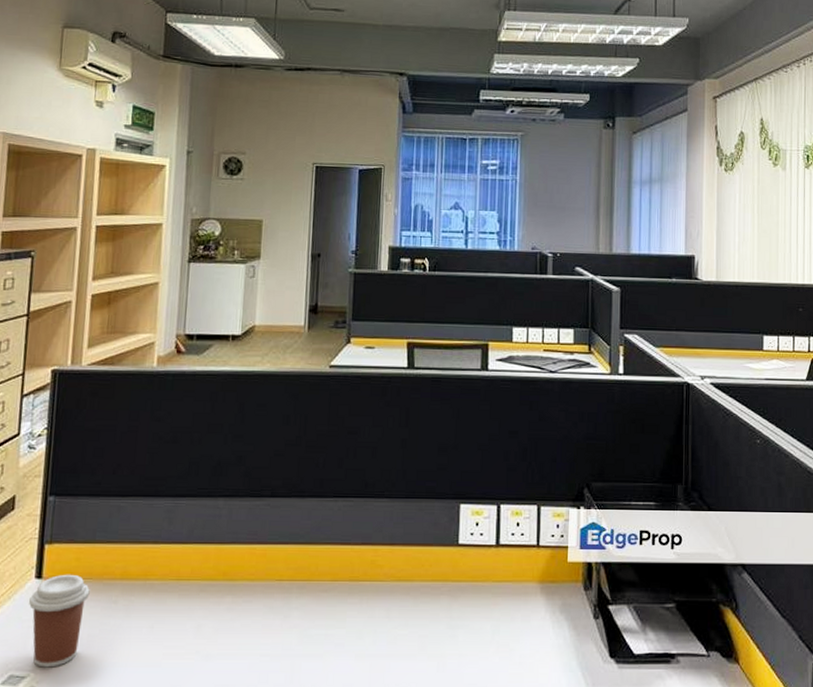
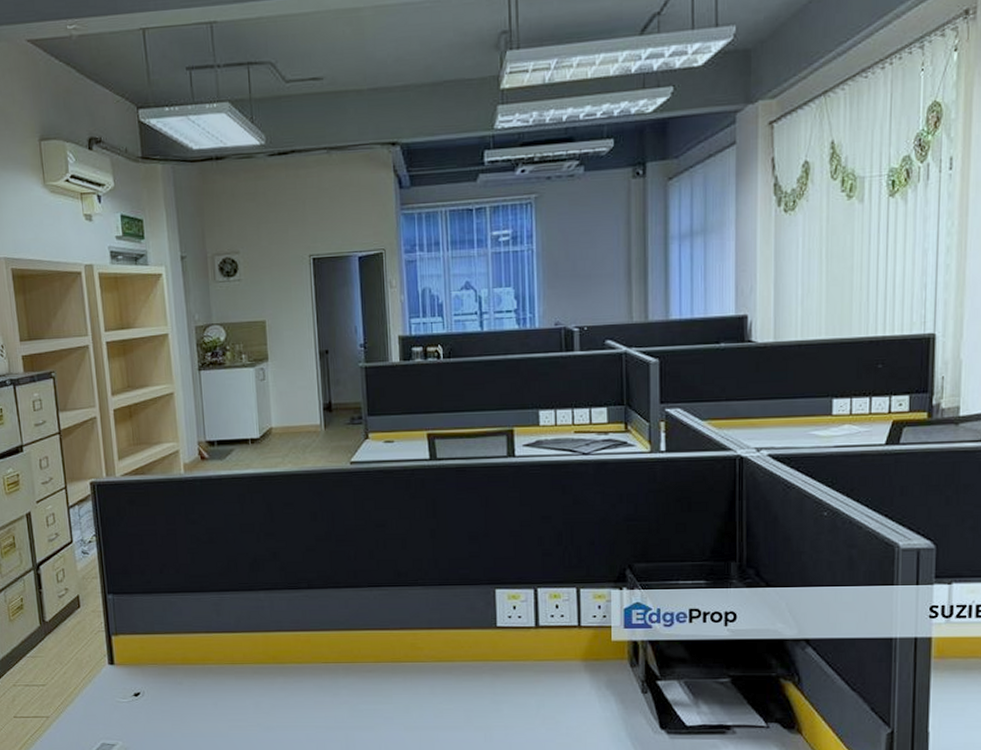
coffee cup: present [29,574,90,668] -> none [107,660,157,737]

